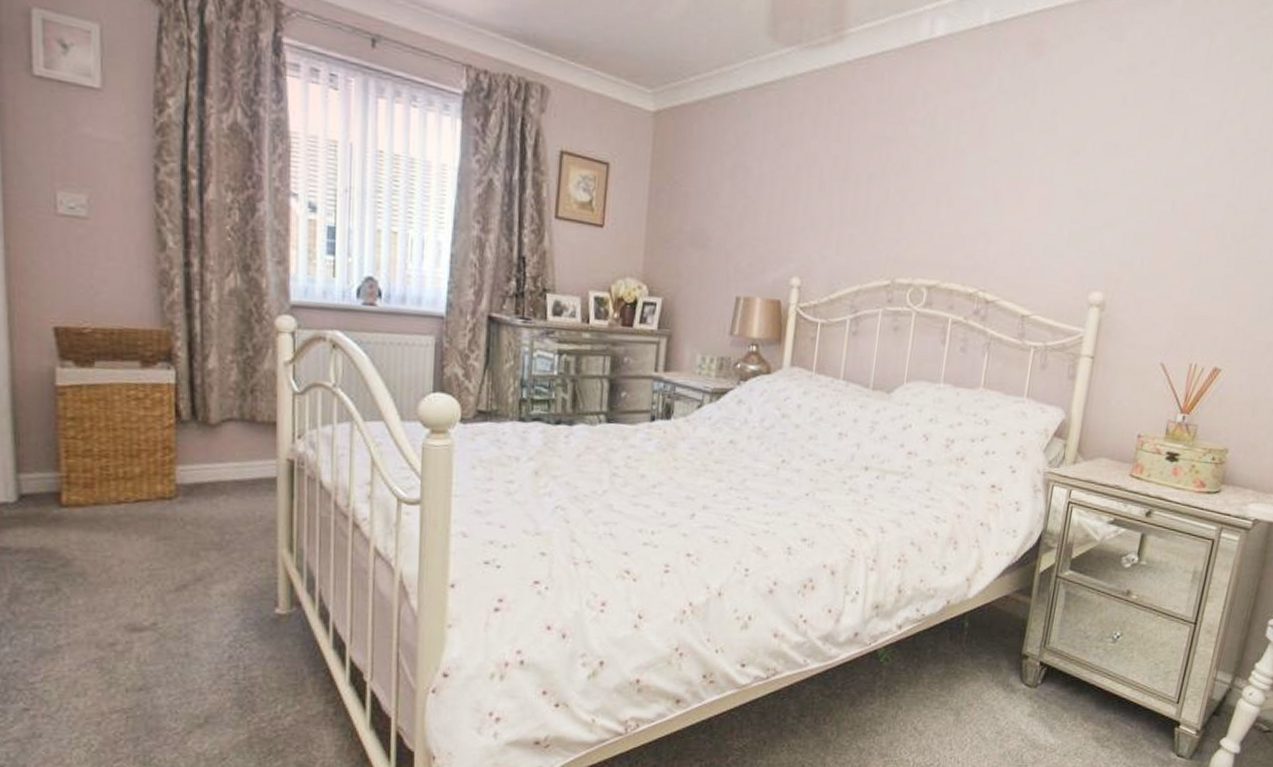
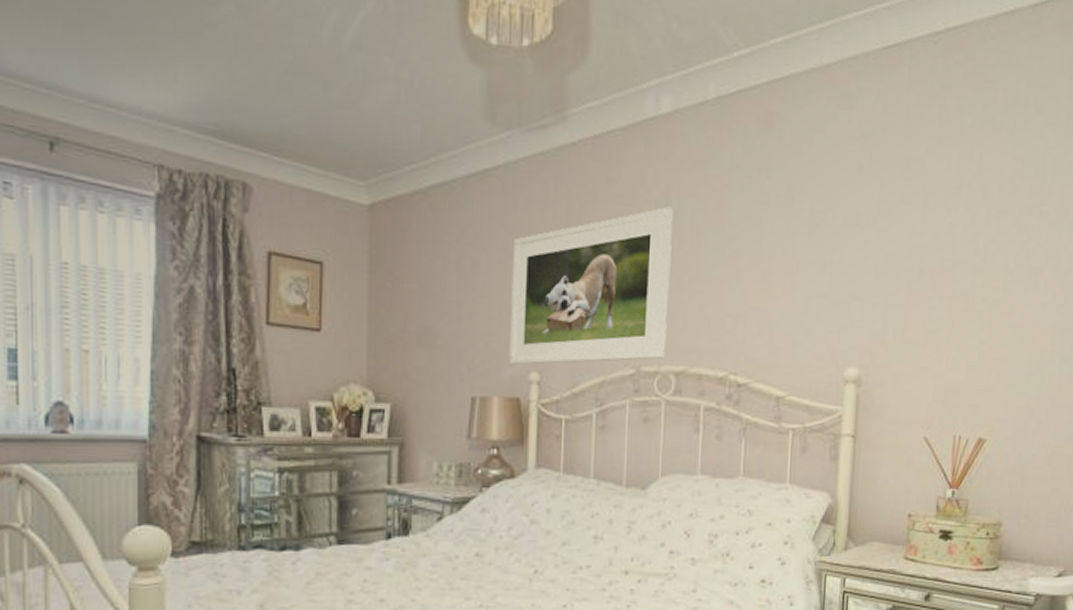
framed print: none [773,127,939,273] -> present [509,206,673,366]

